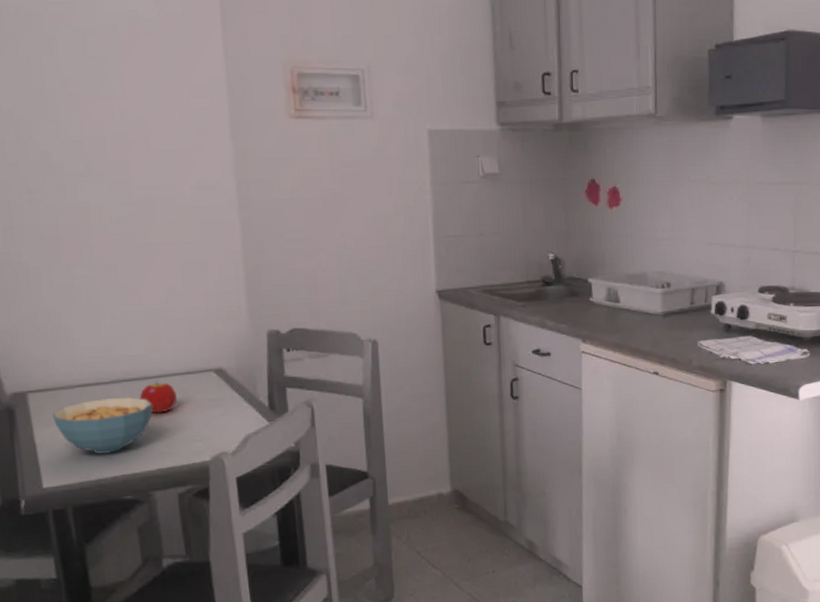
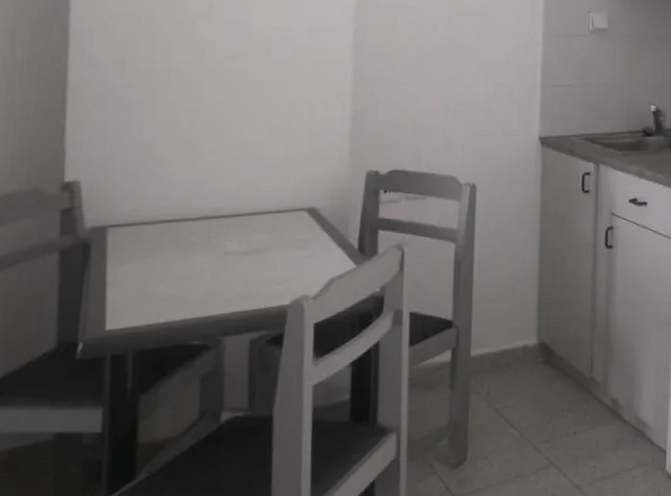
cereal bowl: present [53,397,153,454] -> none [130,235,237,294]
fruit: present [139,381,178,413] -> none [225,219,265,253]

